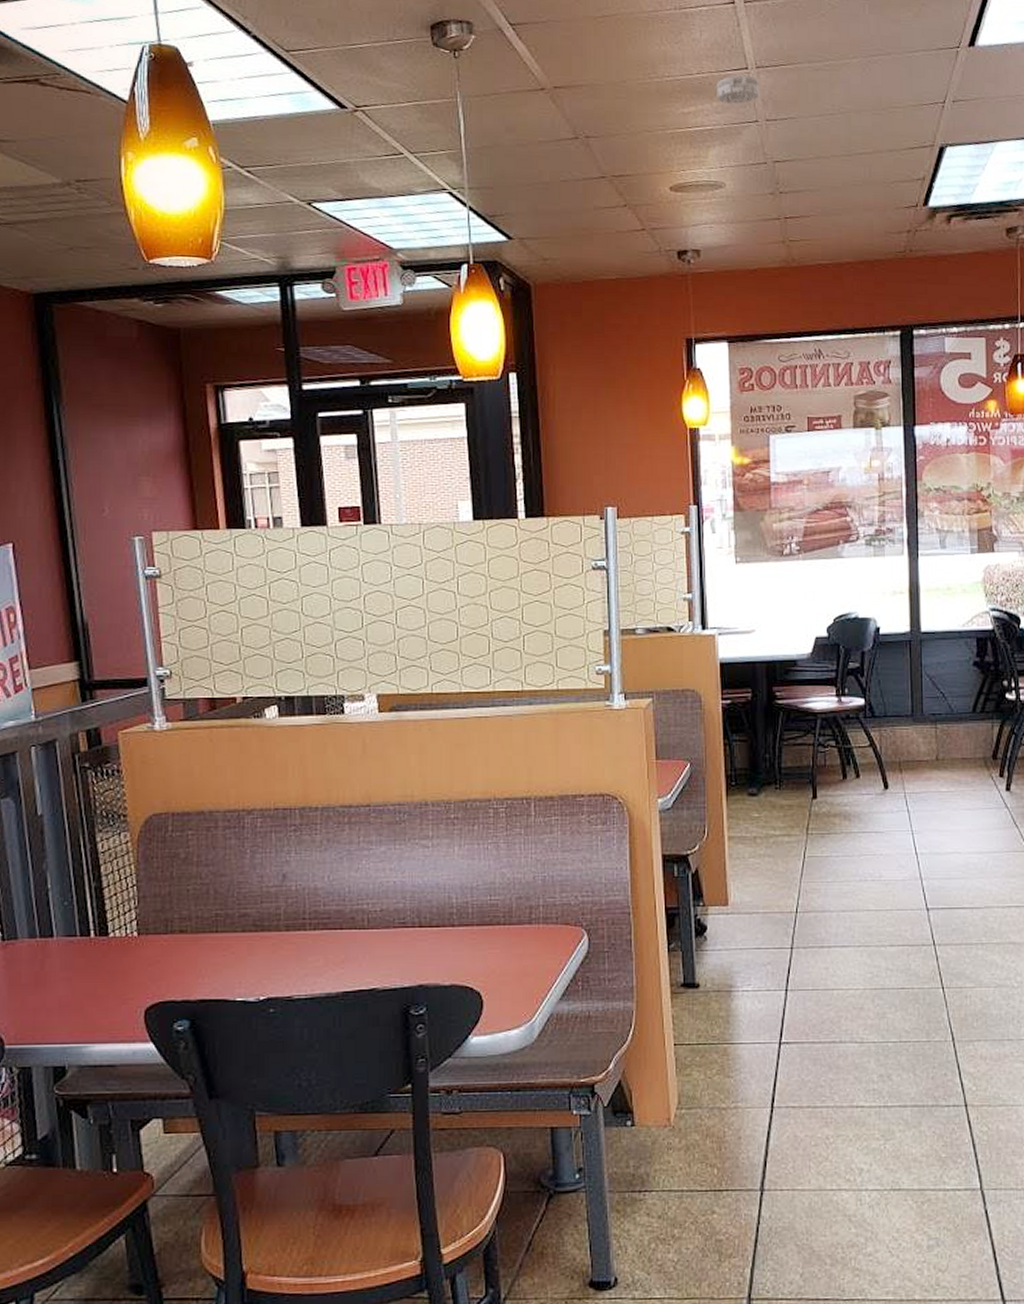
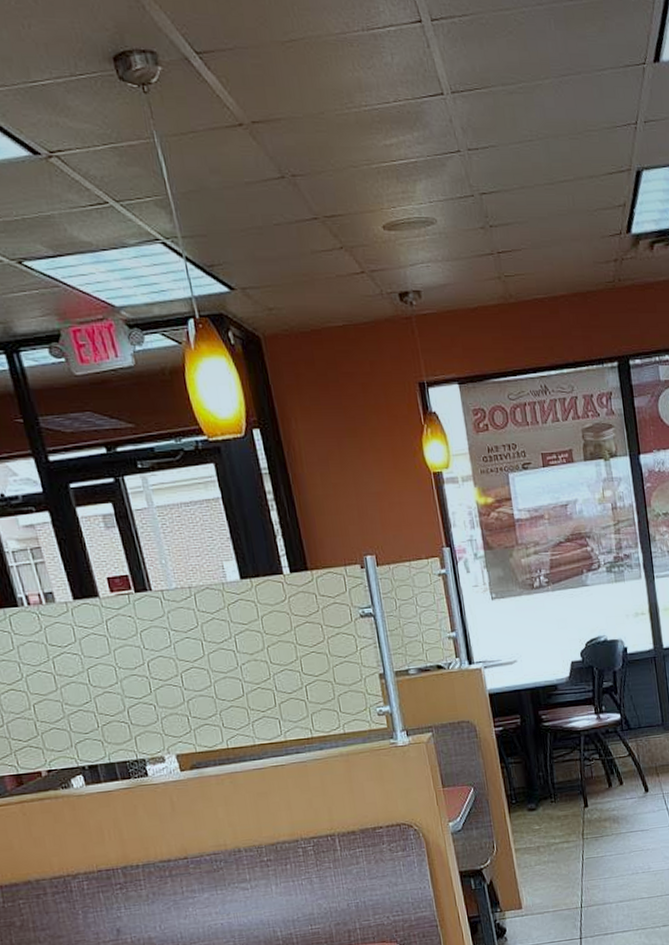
smoke detector: present [717,75,759,104] -> none [414,101,459,133]

